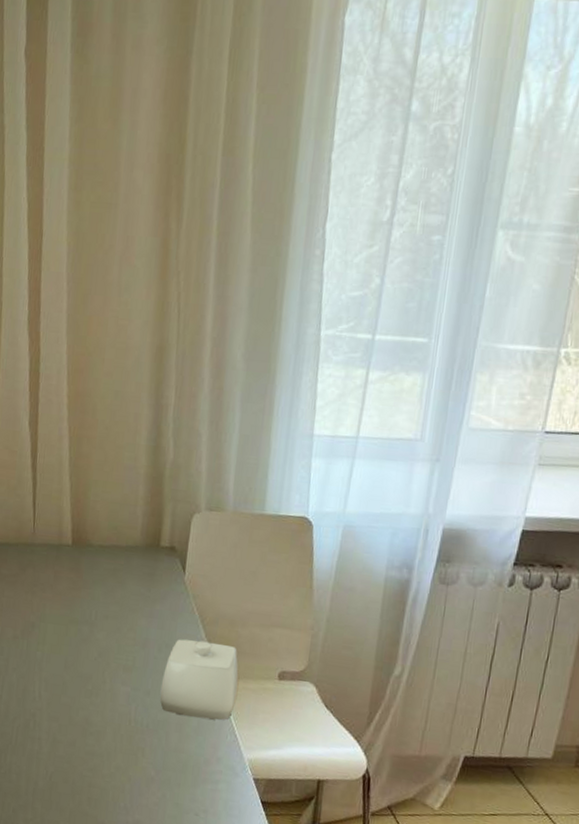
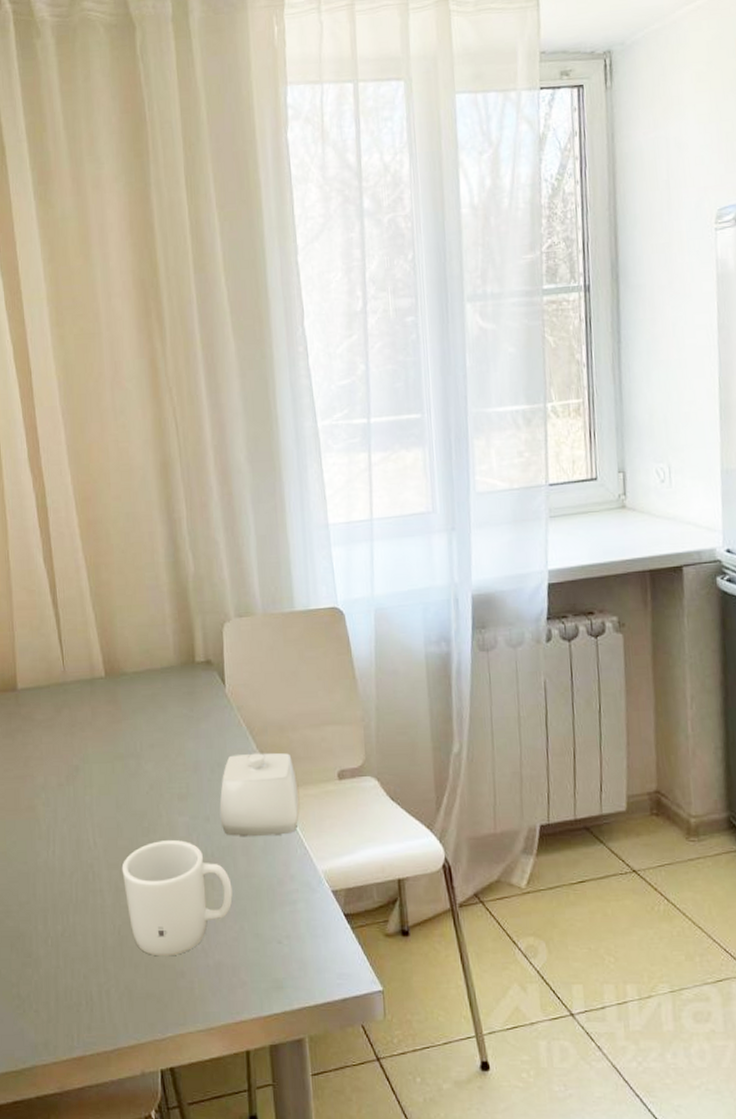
mug: none [61,704,161,808] -> present [121,840,233,957]

